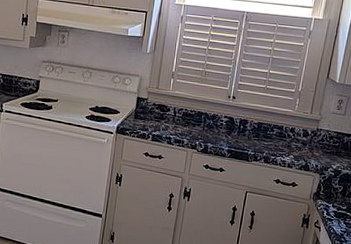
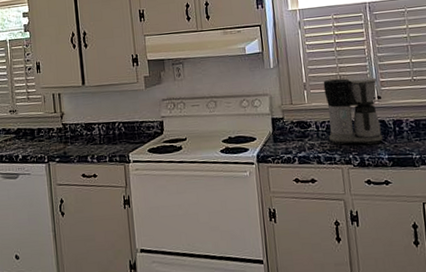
coffee maker: none [182,73,236,137] -> present [323,77,384,146]

